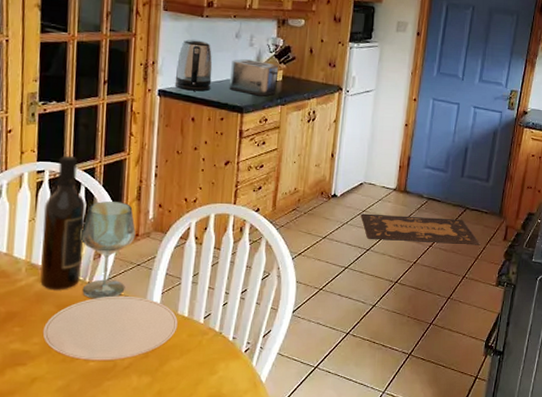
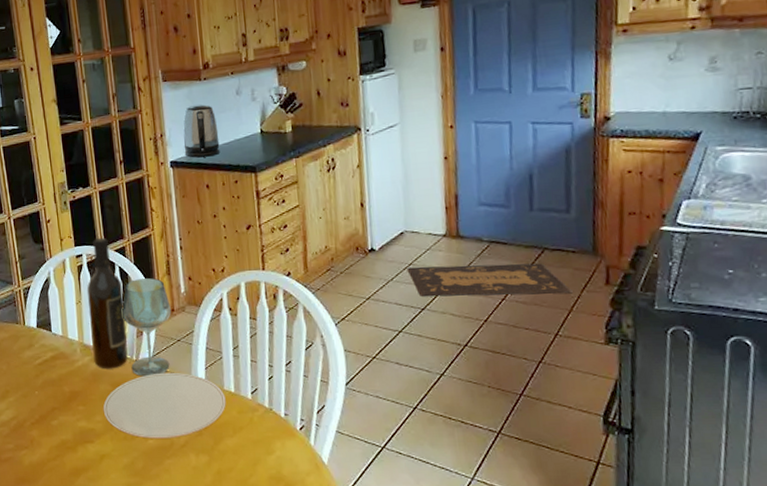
toaster: present [229,58,279,97] -> none [236,114,288,152]

